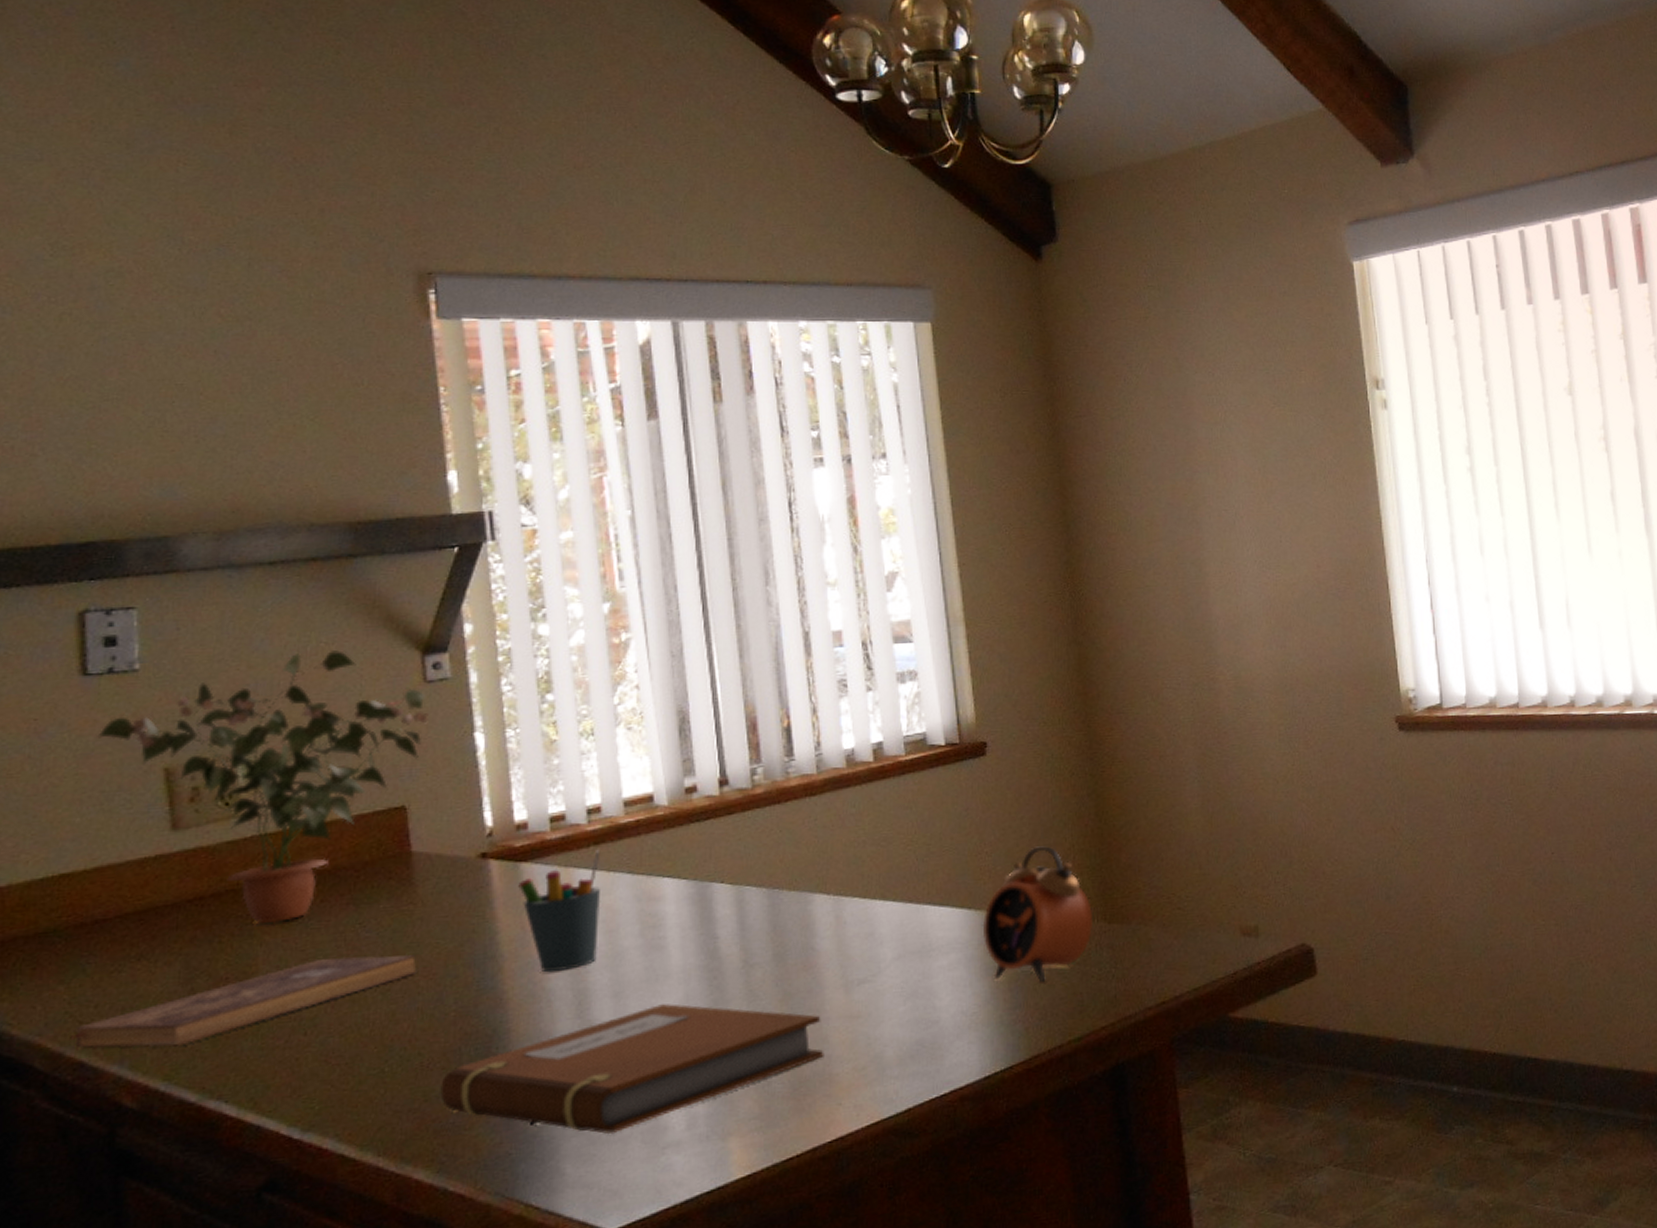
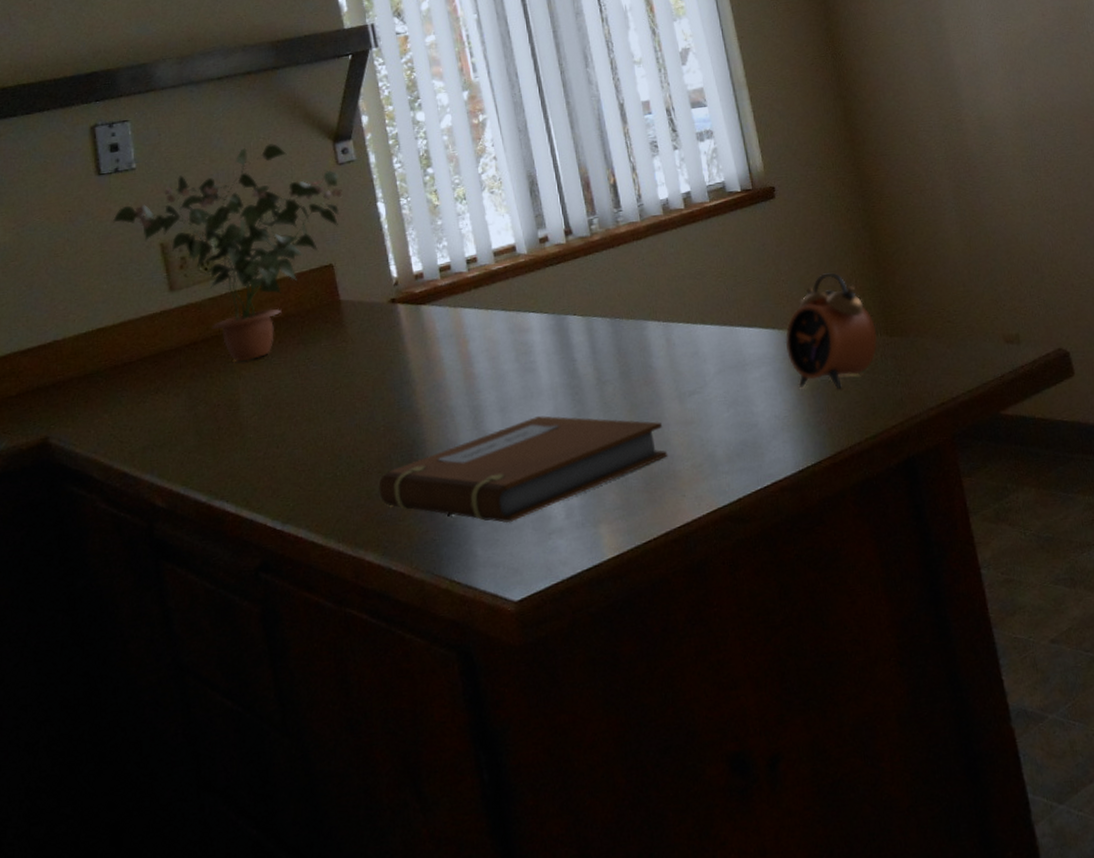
bible: present [70,954,417,1049] -> none [115,381,353,462]
pen holder: present [518,850,601,973] -> none [421,293,485,394]

